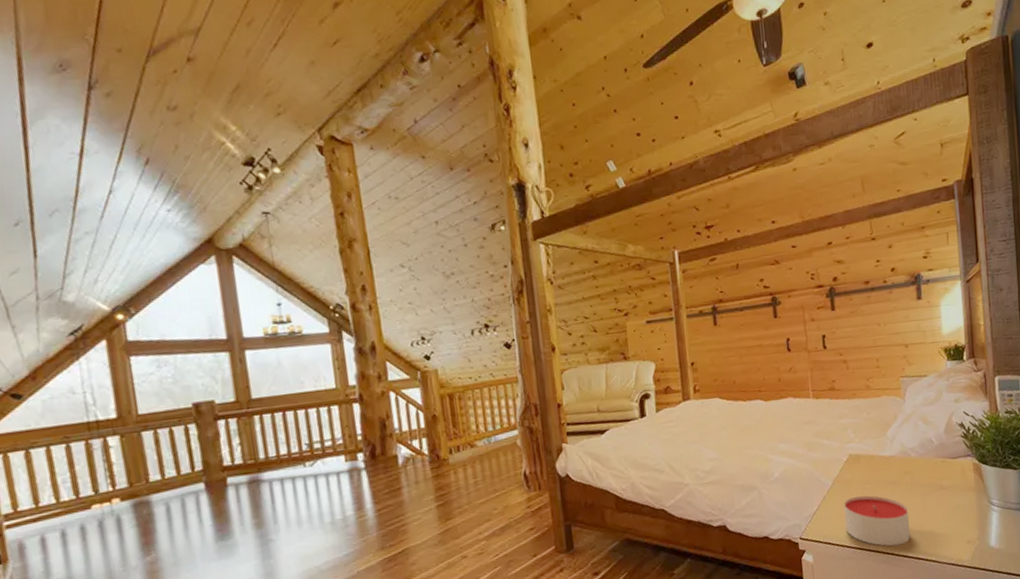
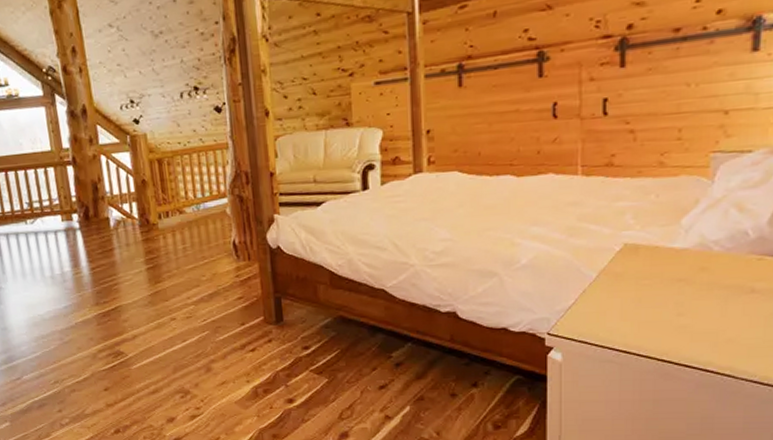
candle: present [844,495,911,547] -> none [610,292,700,353]

